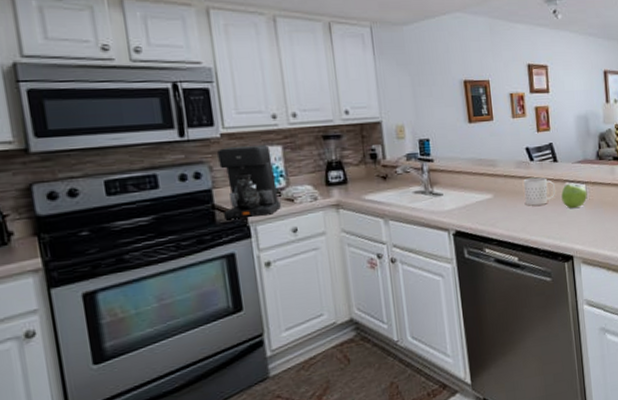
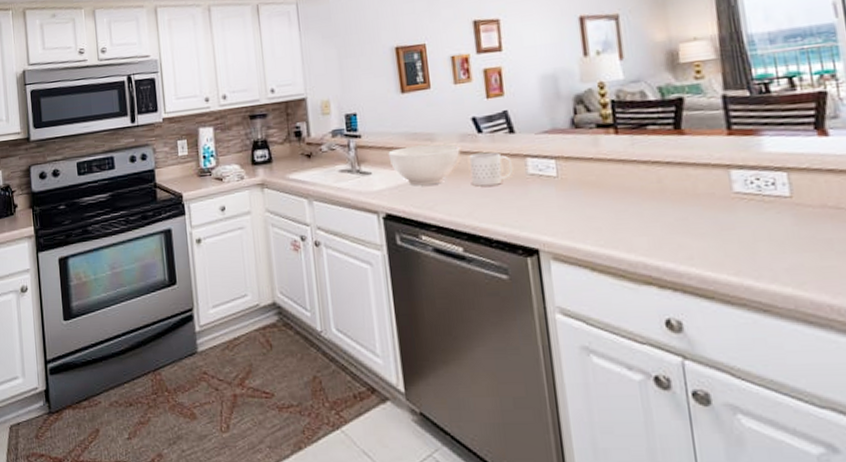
coffee maker: present [217,145,281,220] -> none [160,127,211,198]
bowl: none [457,169,517,206] -> present [388,144,461,186]
fruit: present [561,183,588,208] -> none [520,158,559,190]

